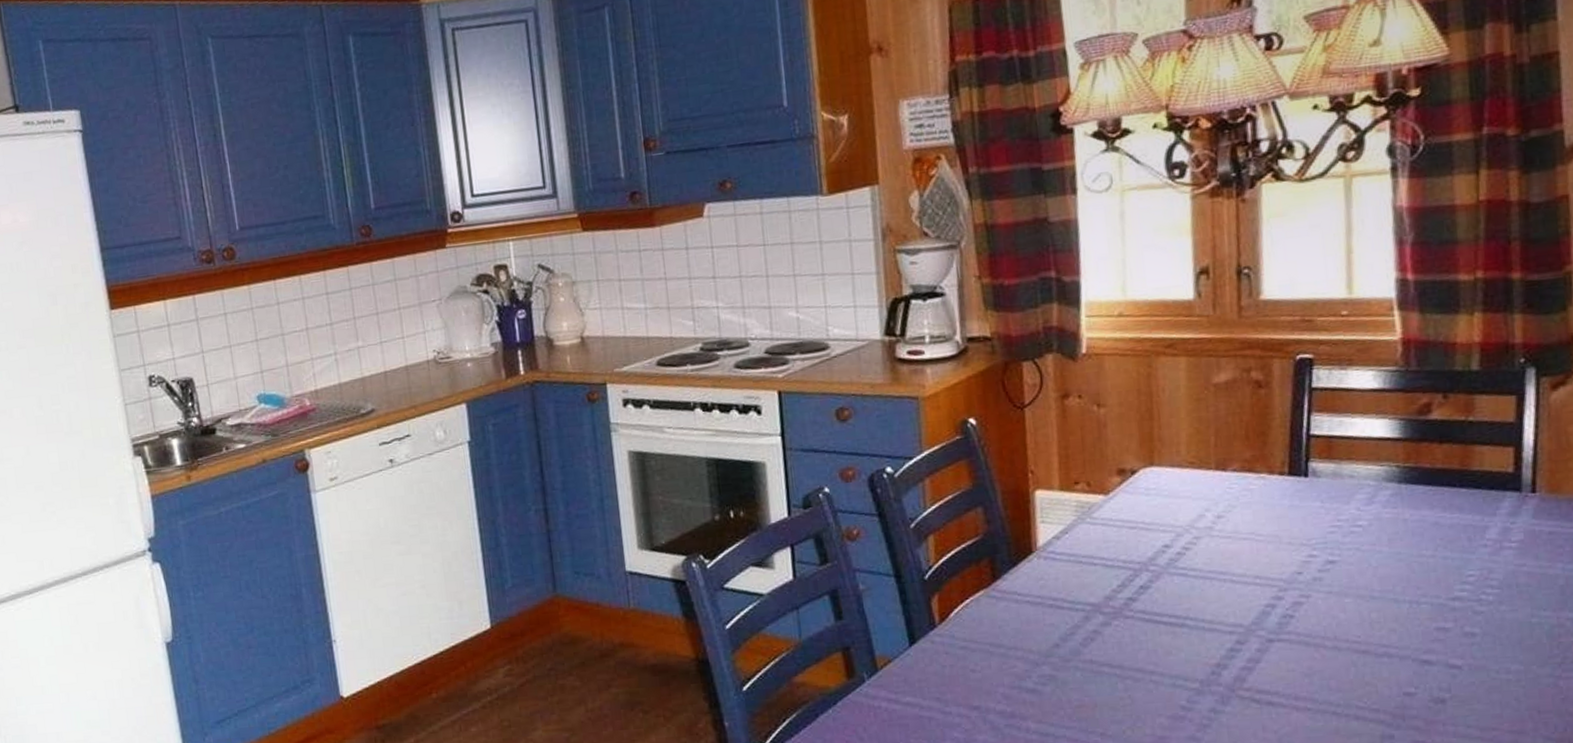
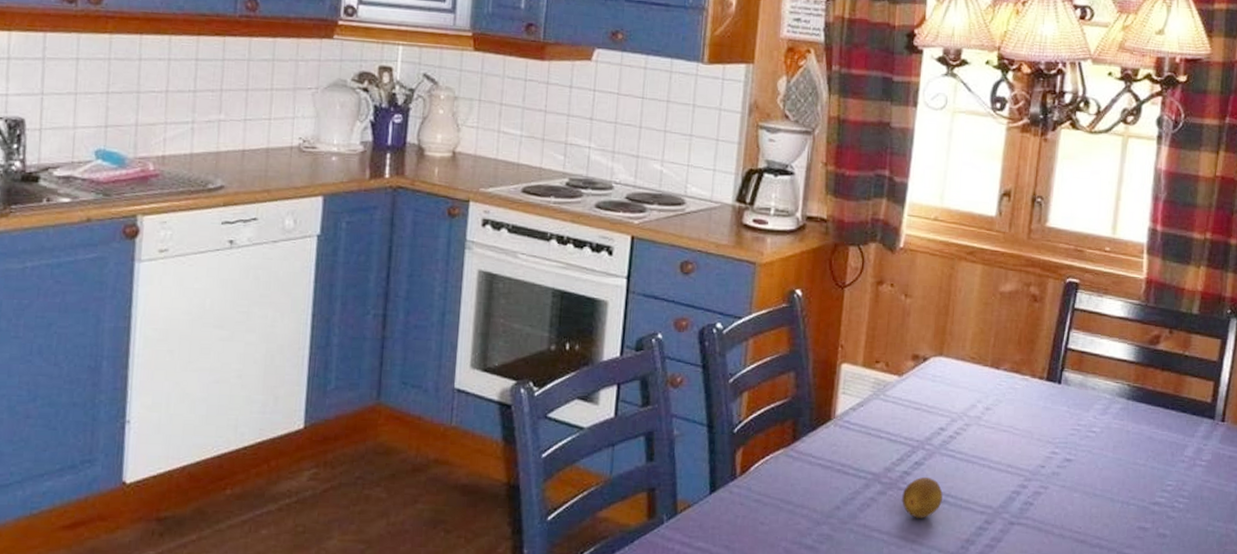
fruit: none [1130,601,1180,647] -> present [902,477,943,518]

